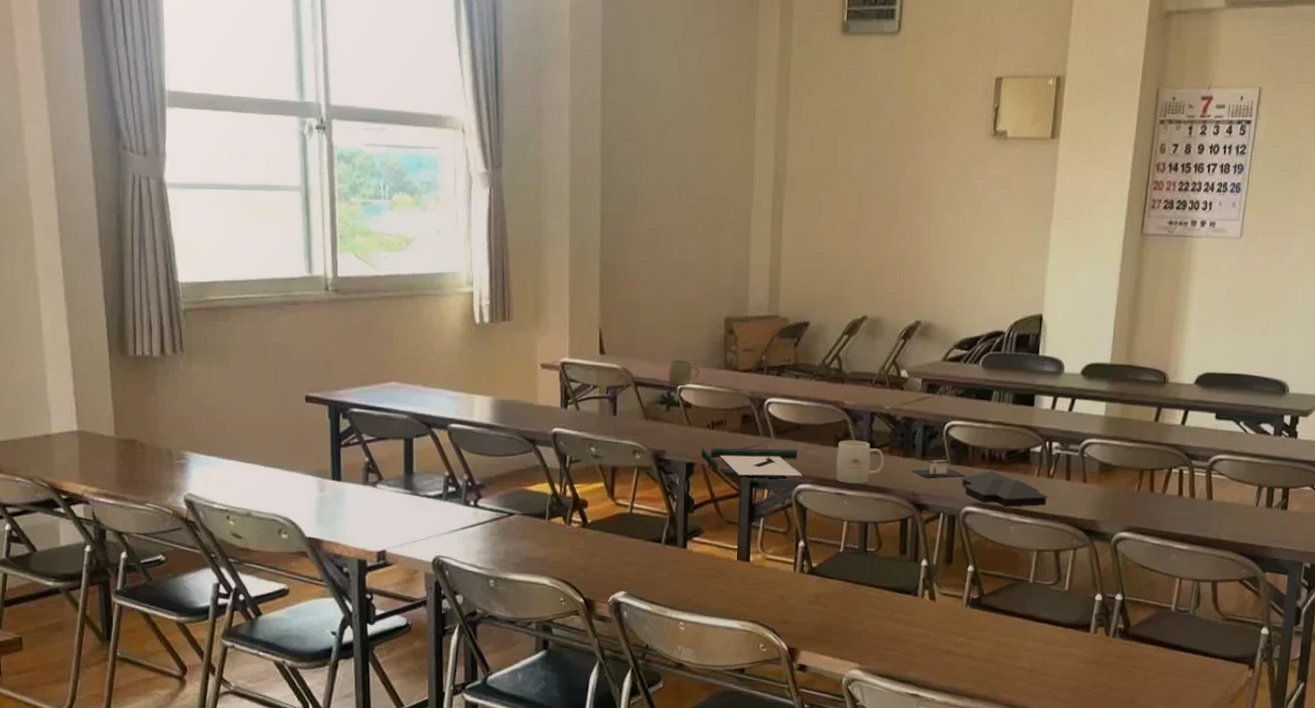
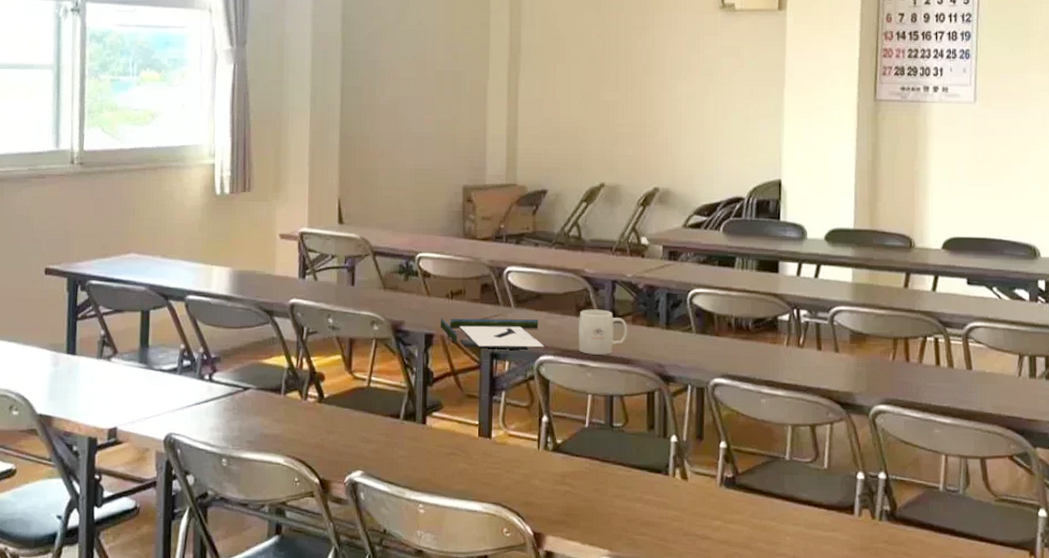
mug: present [668,360,700,386] -> none [407,229,438,255]
tissue dispenser: present [911,459,965,478] -> none [656,328,712,348]
papers: present [961,471,1049,507] -> none [707,340,801,378]

